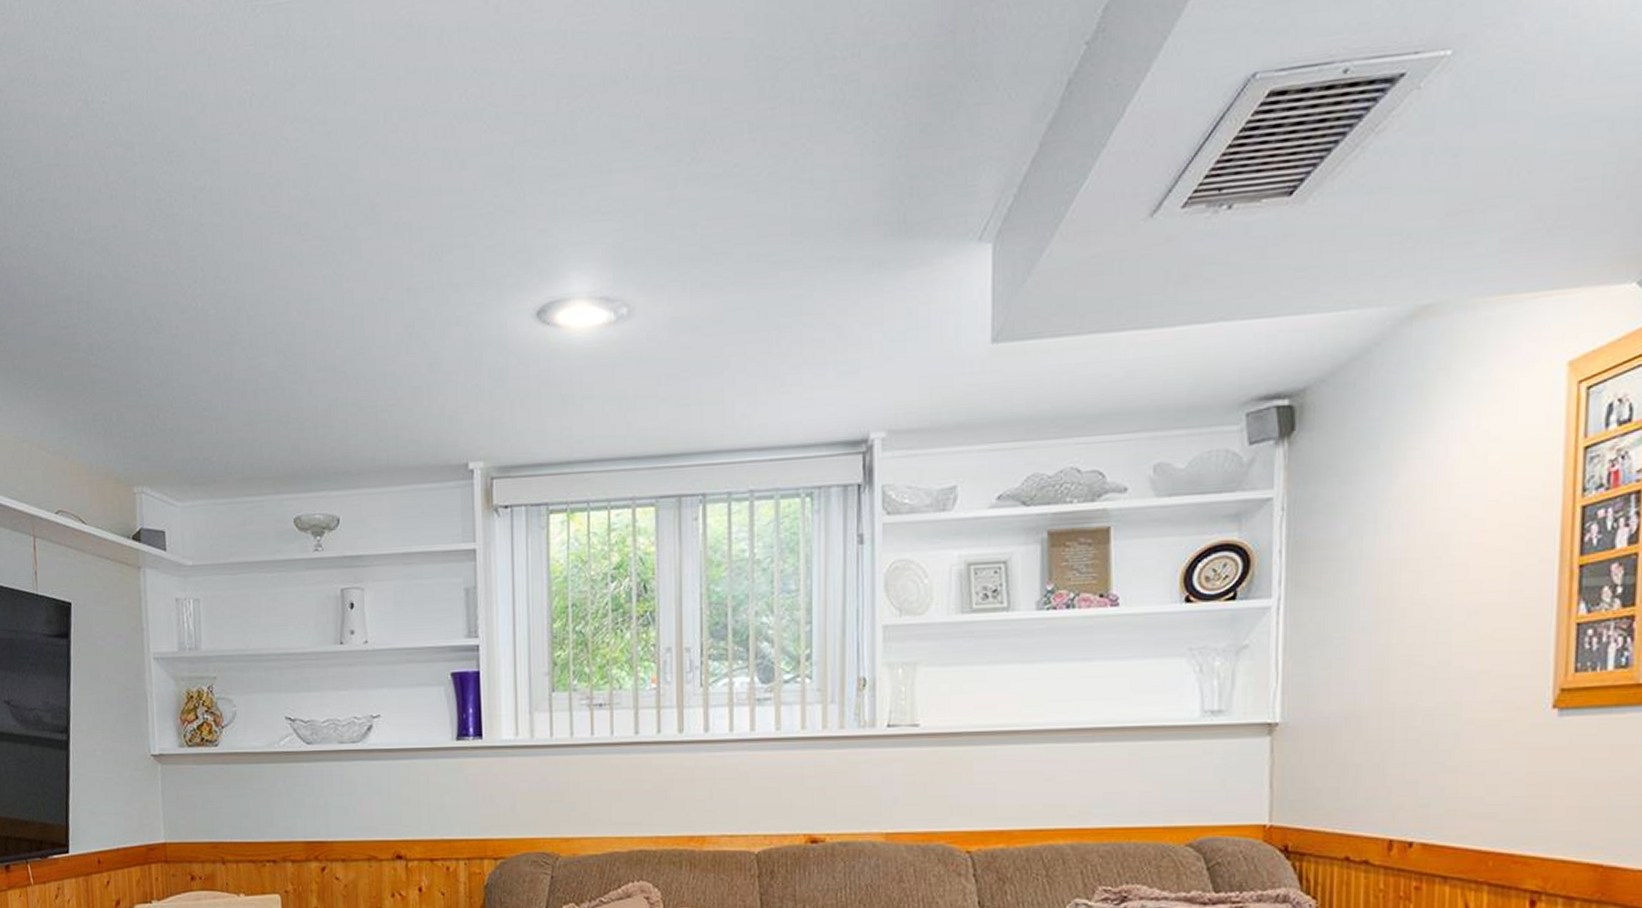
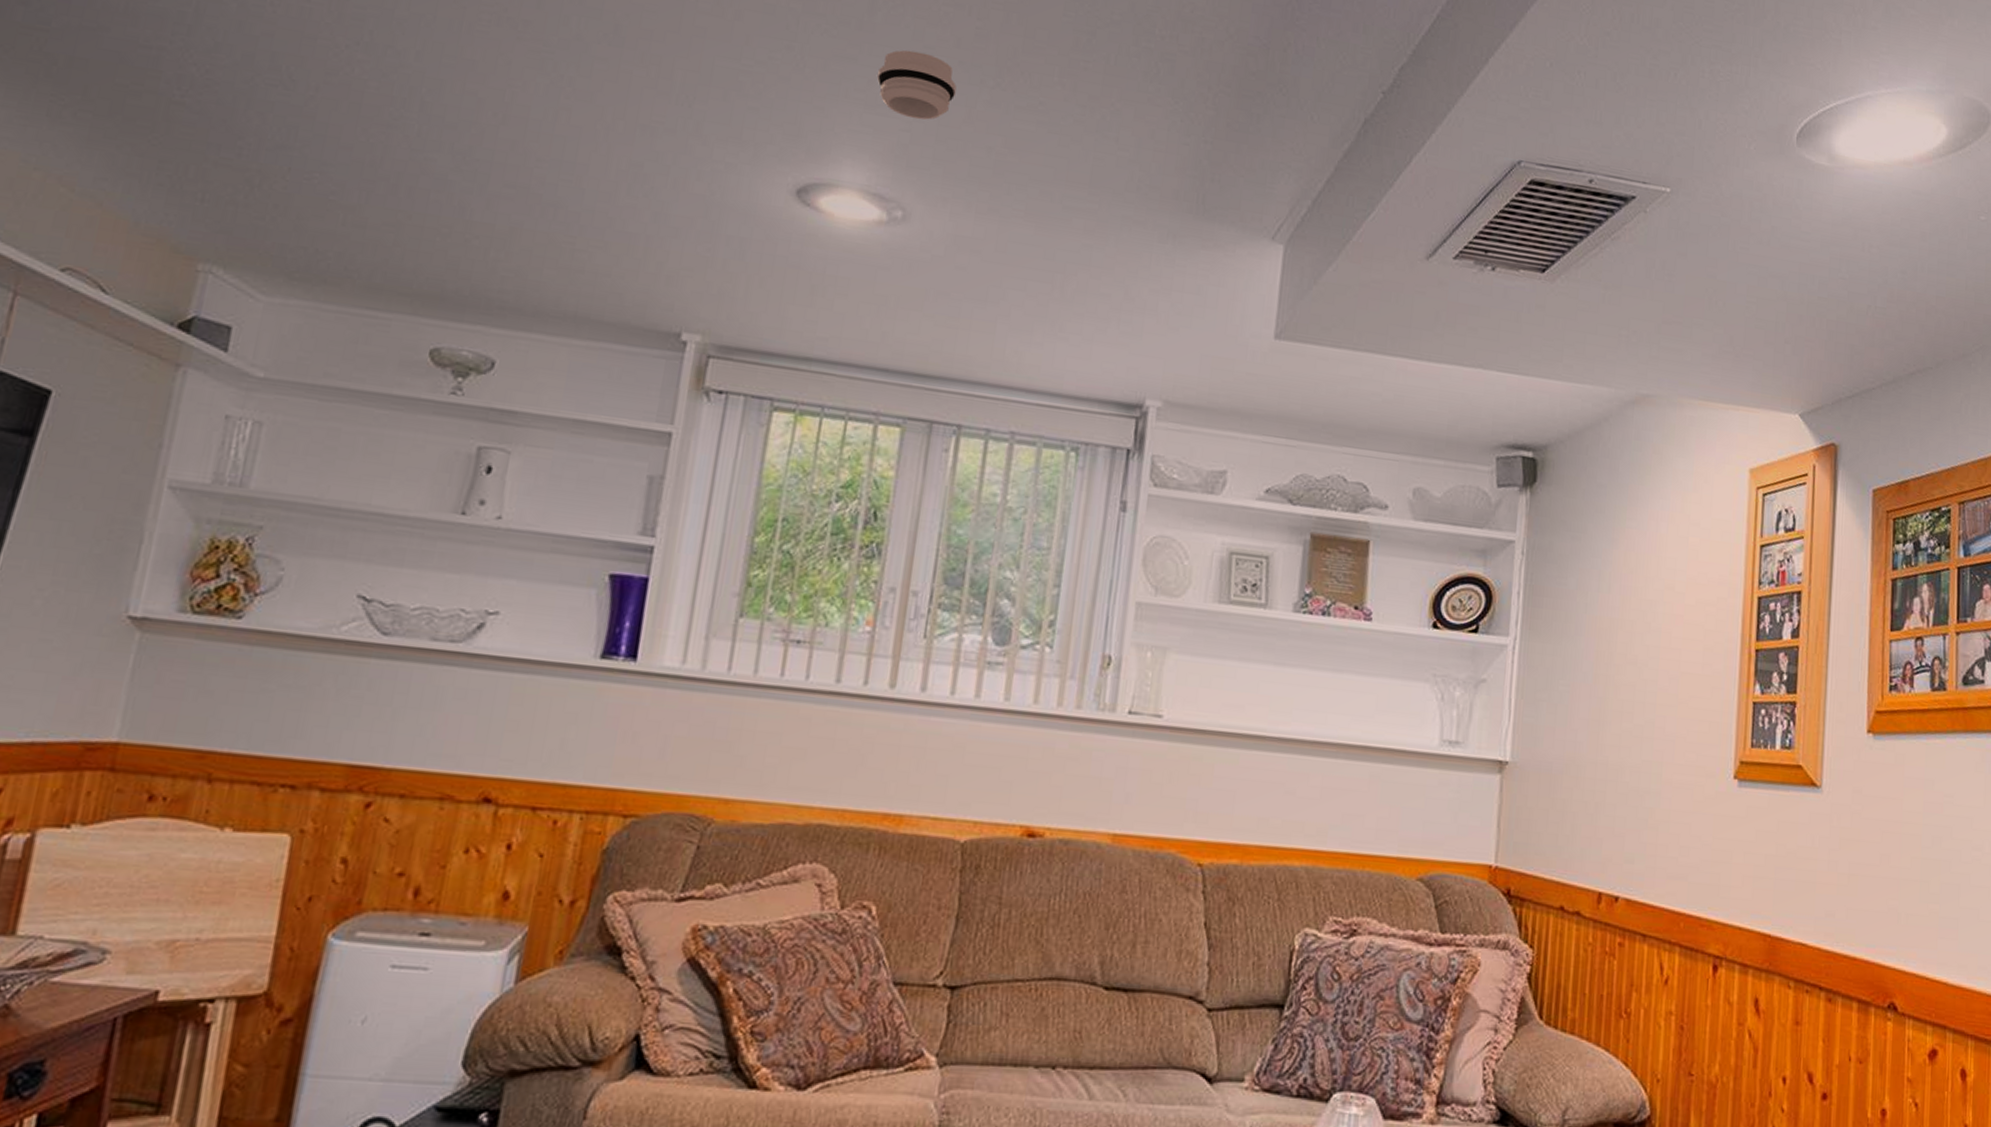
smoke detector: none [587,148,657,217] -> present [877,50,957,120]

